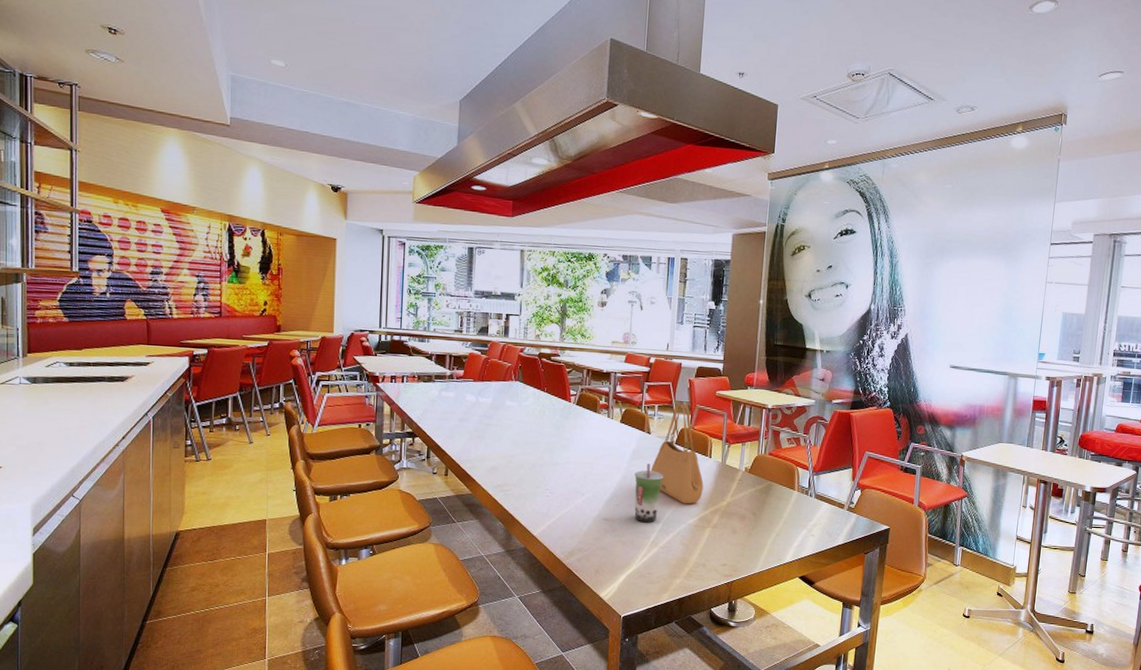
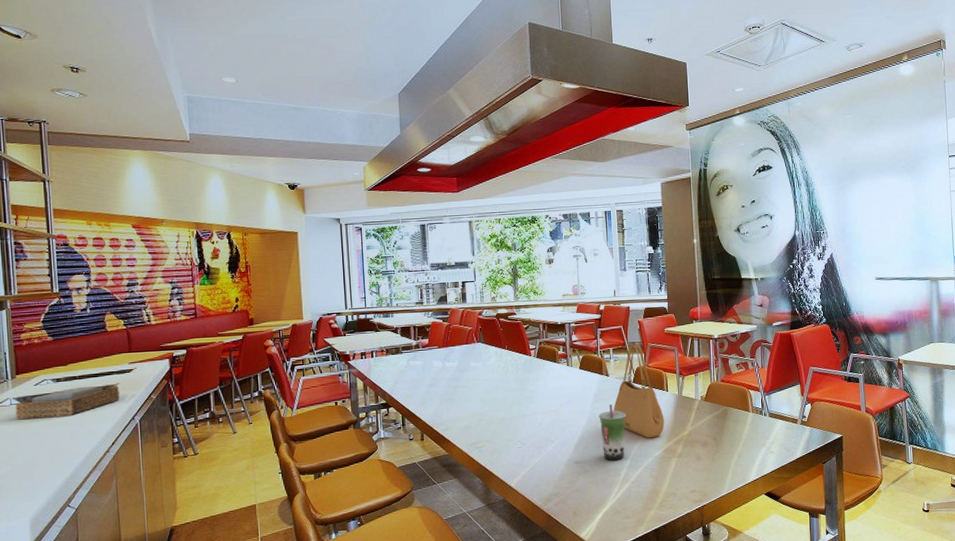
napkin holder: none [25,374,134,404] -> present [15,385,120,420]

